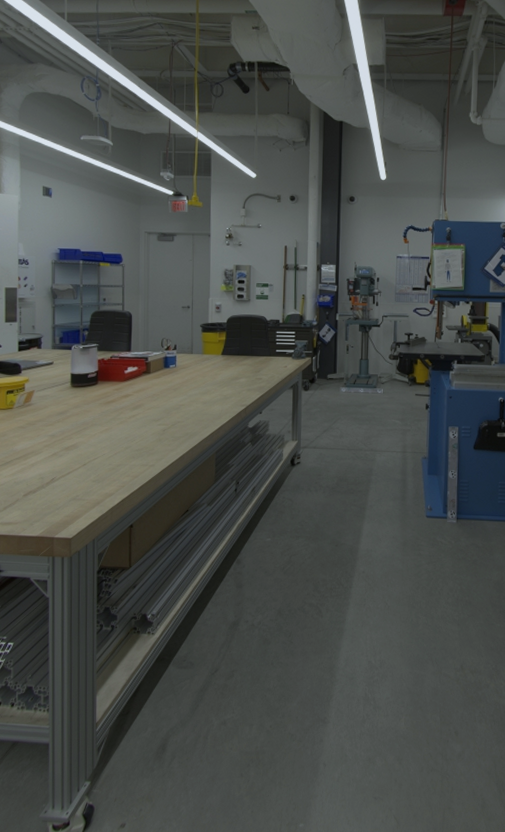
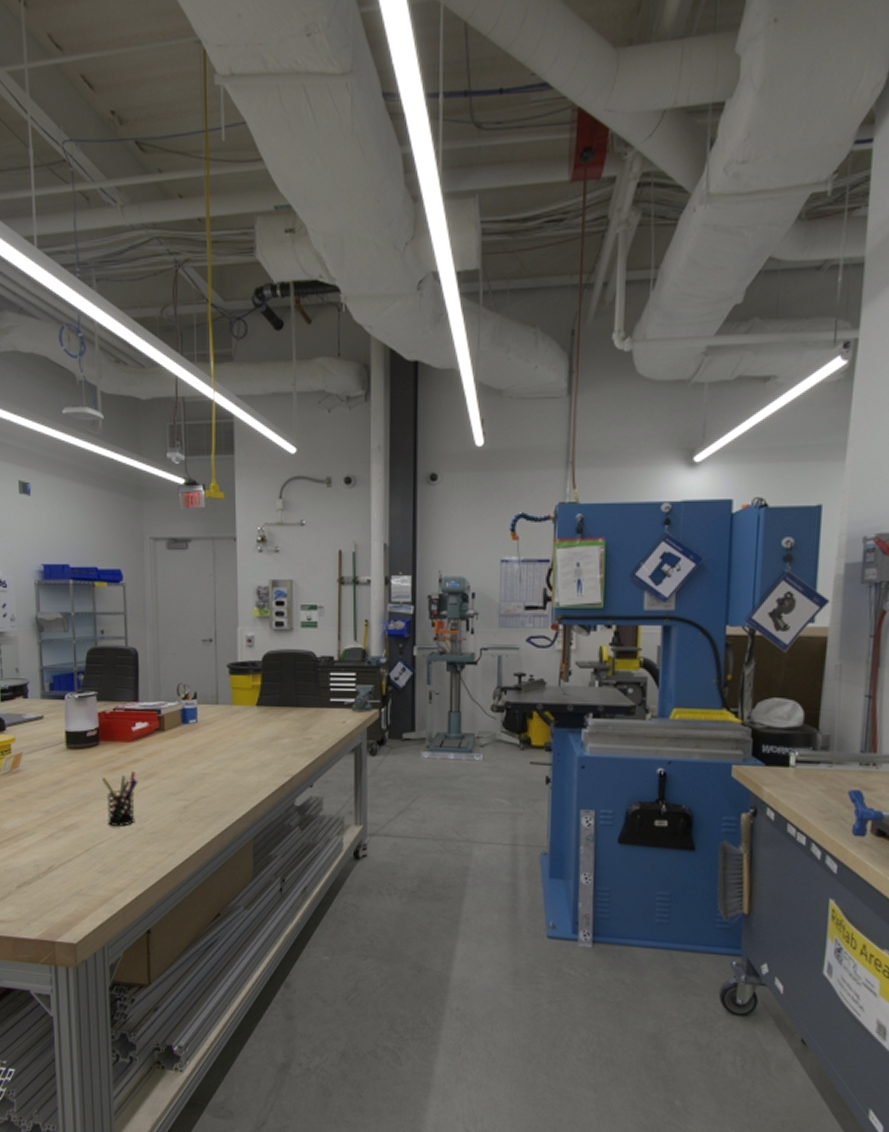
pen holder: none [98,404,128,446] -> present [101,771,138,826]

